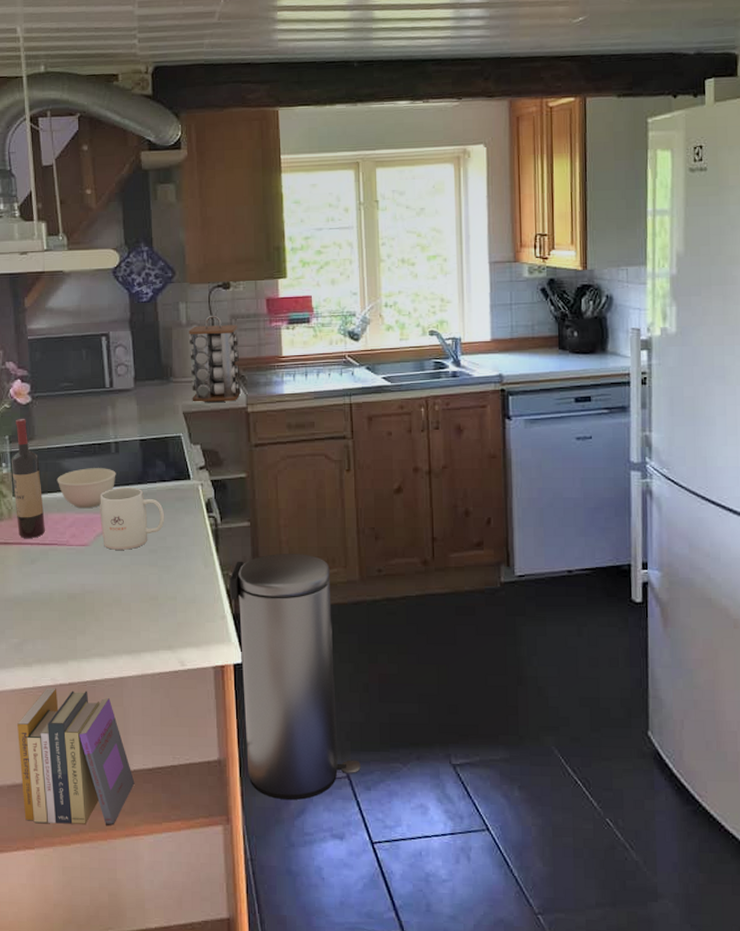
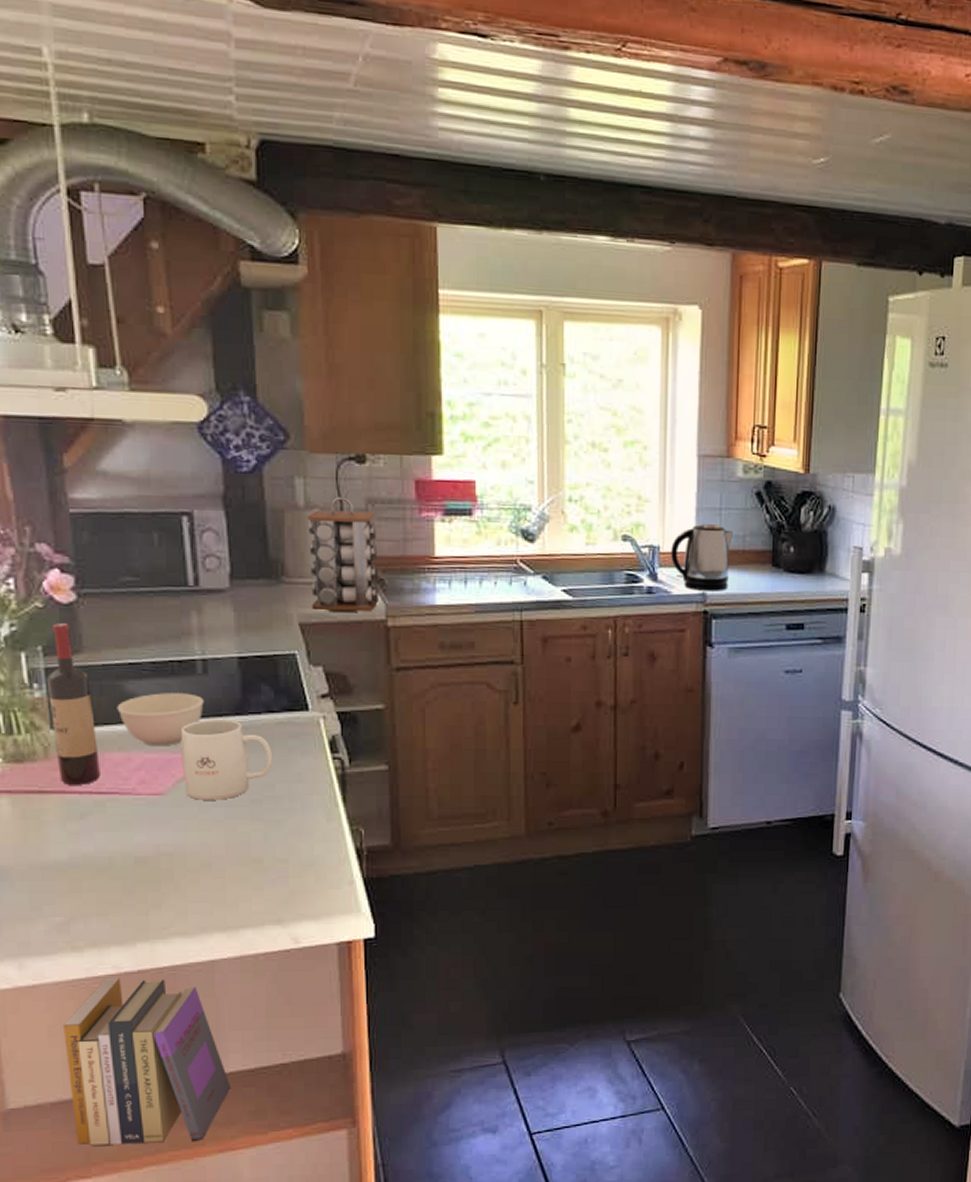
pedal bin: present [229,554,361,800] -> none [359,804,520,1094]
kettle: none [471,316,523,374] -> present [671,523,733,593]

